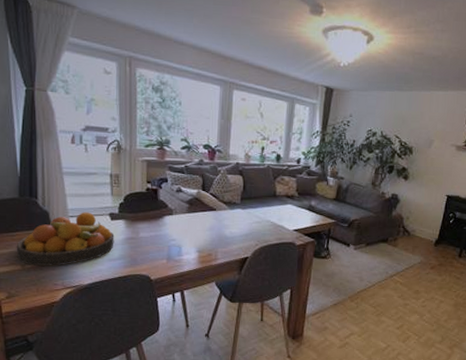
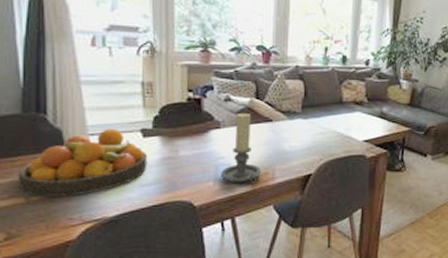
candle holder: none [173,202,205,264] -> present [221,112,261,184]

